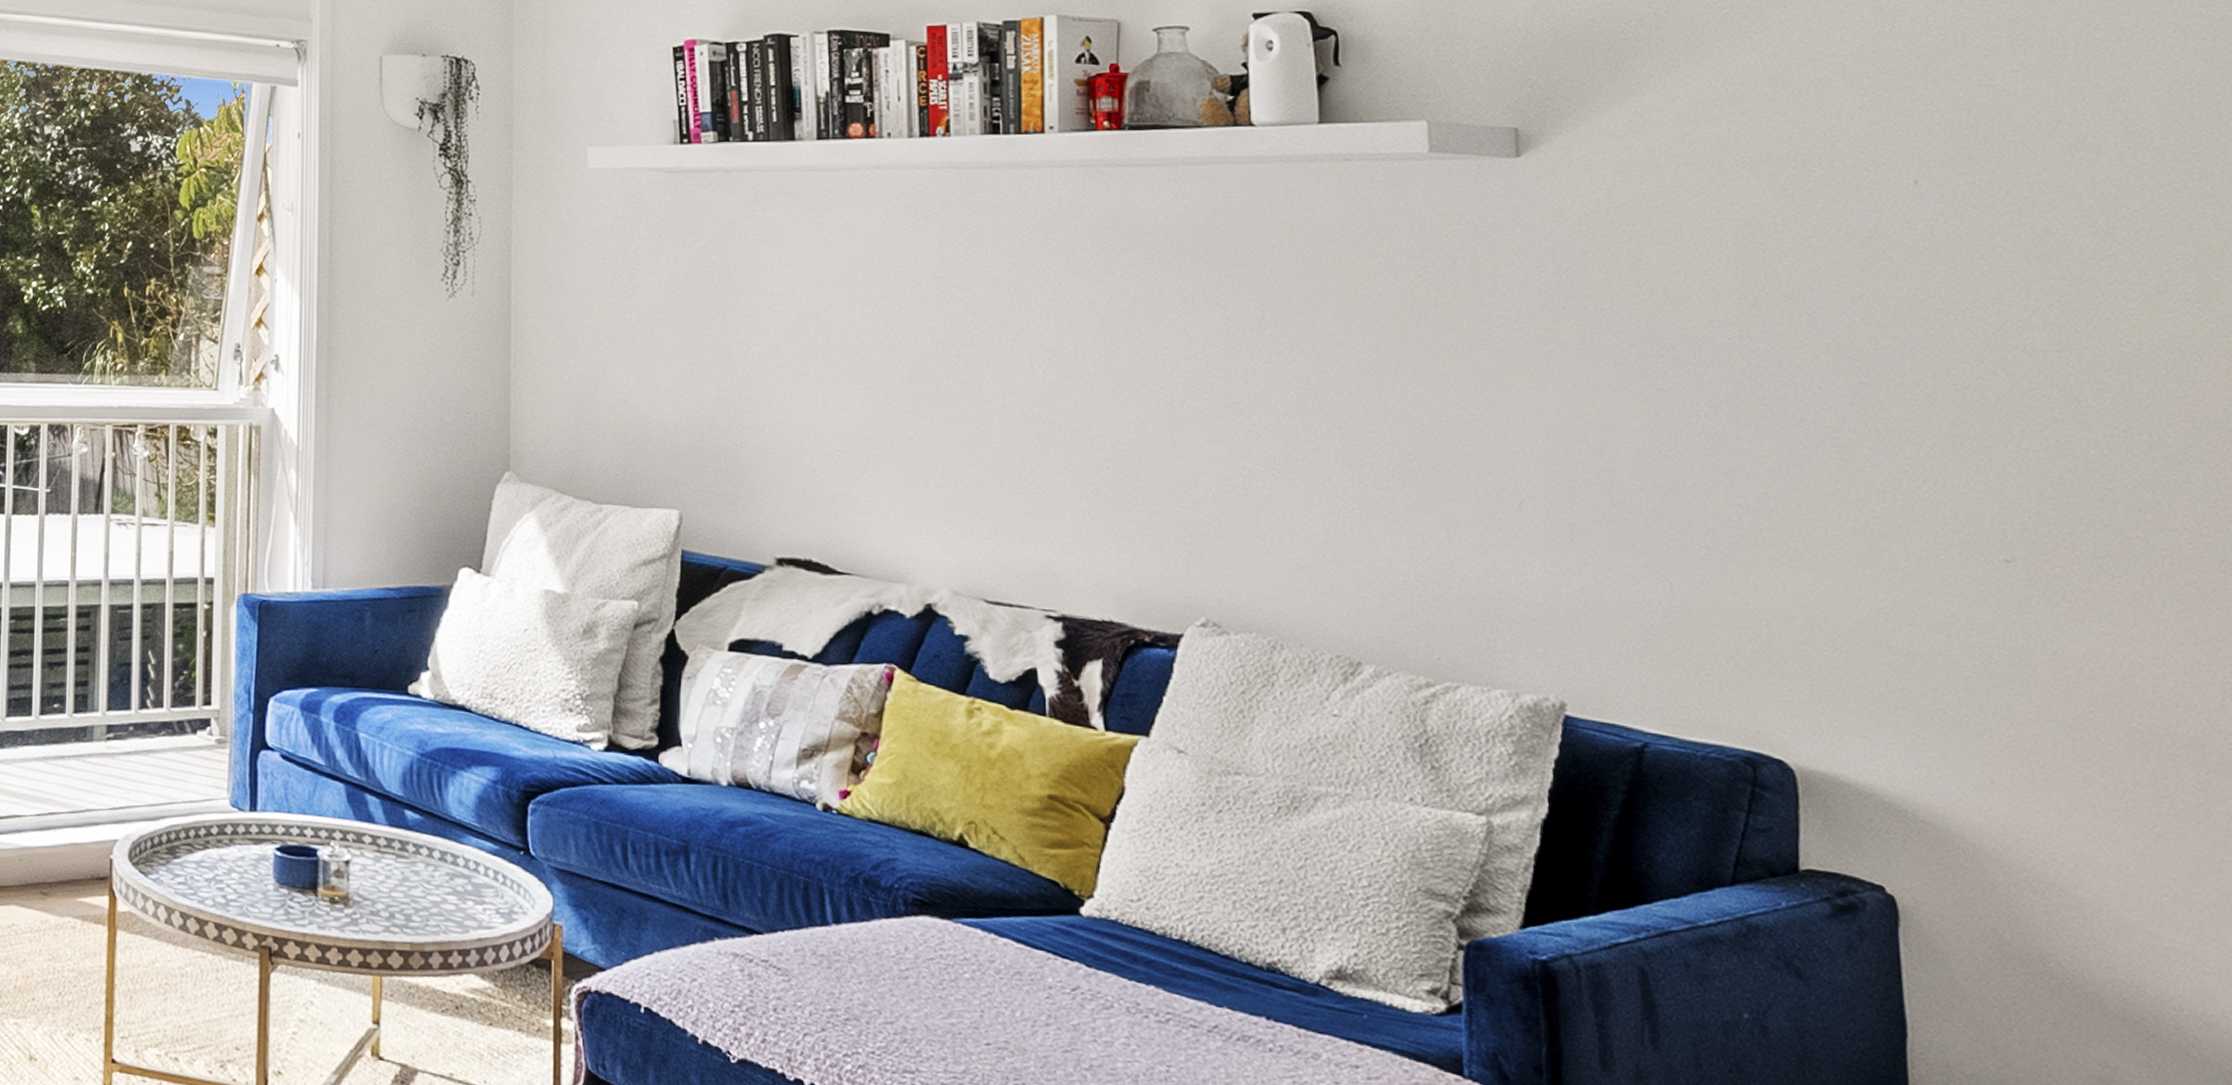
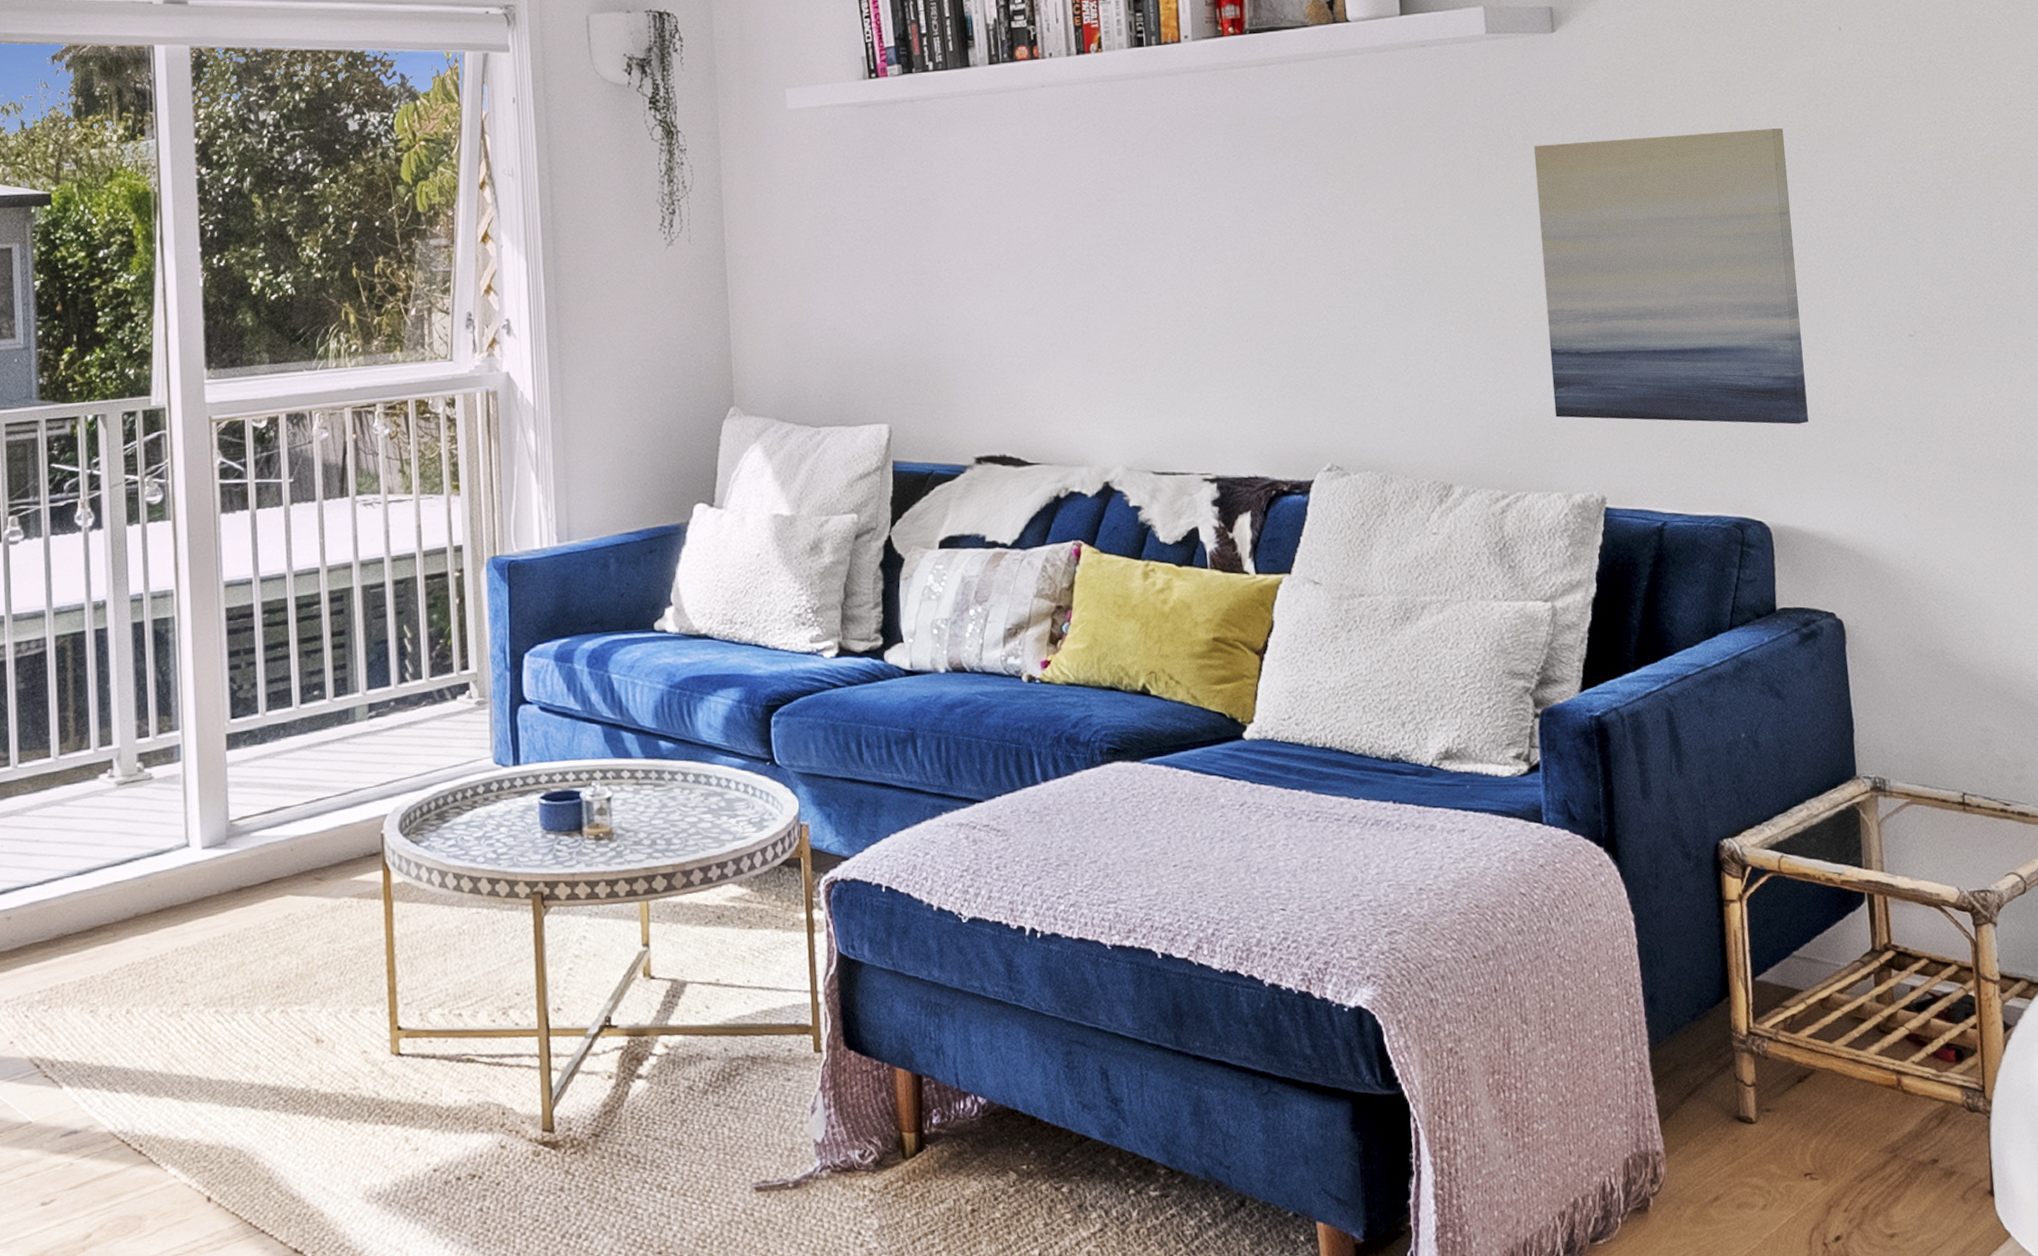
wall art: none [1486,284,1854,650] -> present [1533,128,1809,425]

